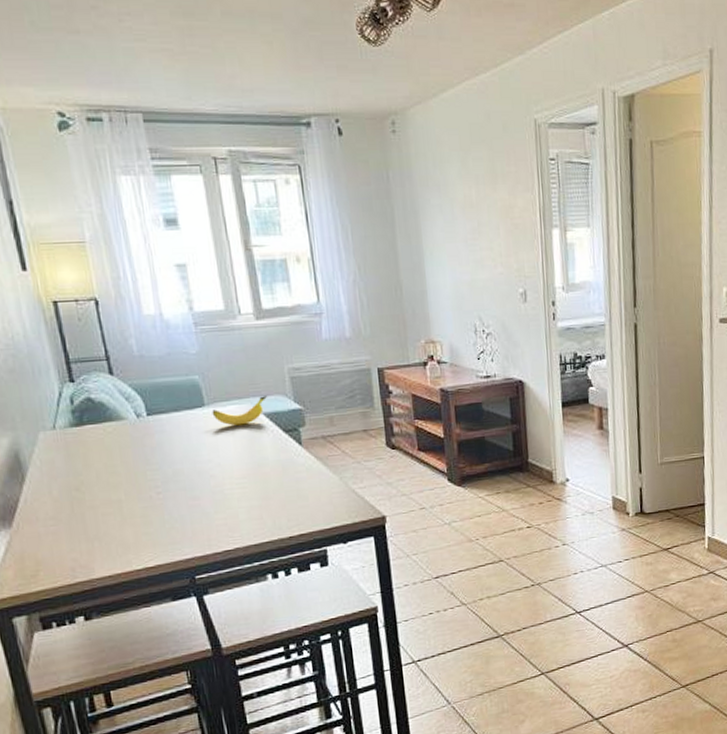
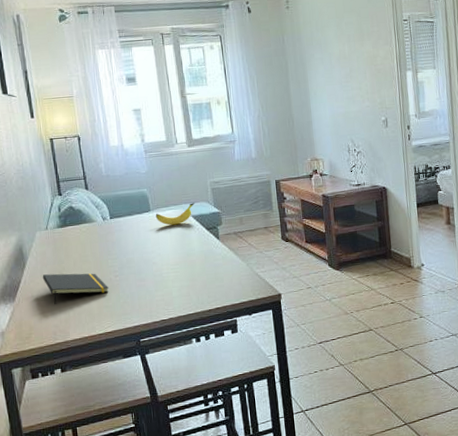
notepad: none [51,489,149,531] -> present [42,273,109,304]

